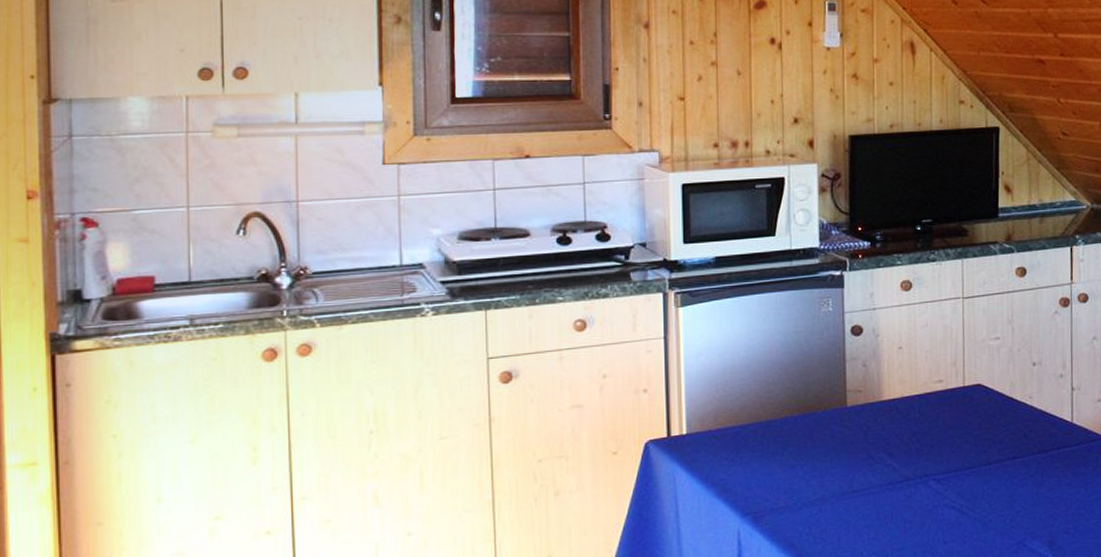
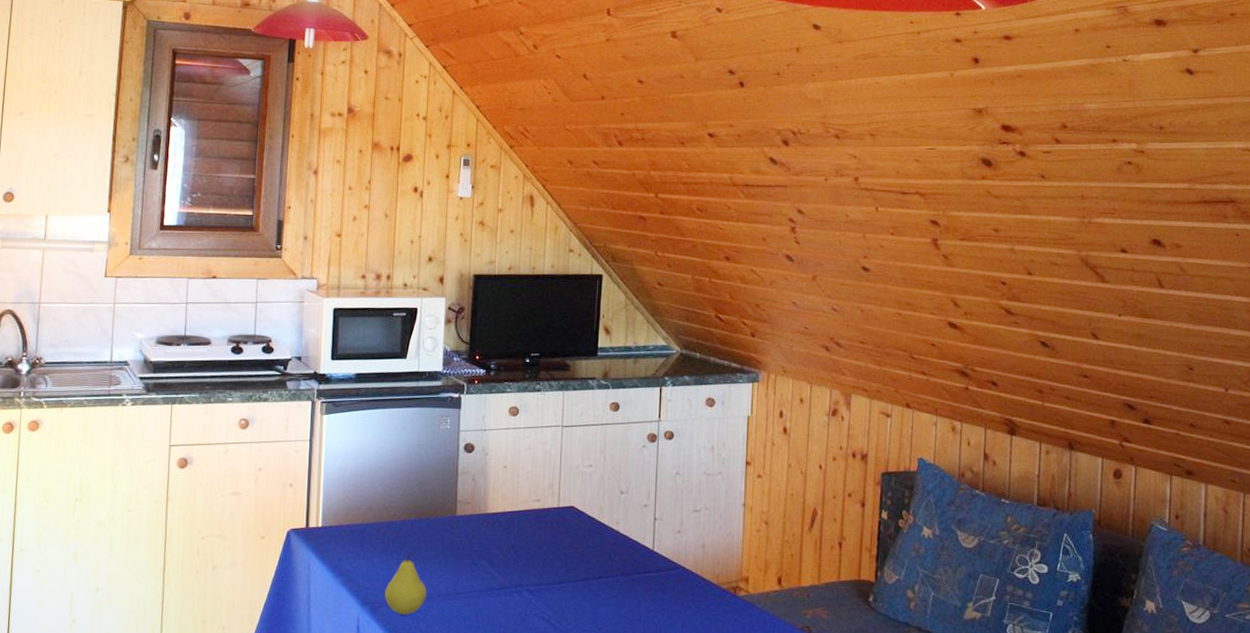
fruit: none [768,452,818,521] -> present [385,552,427,614]

